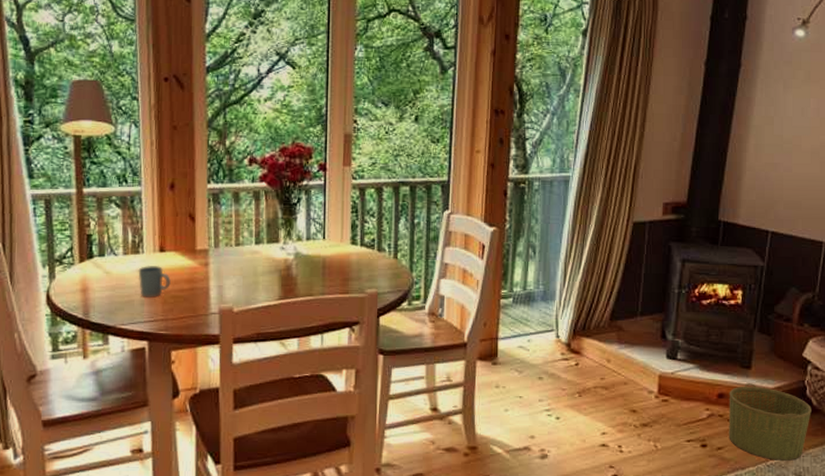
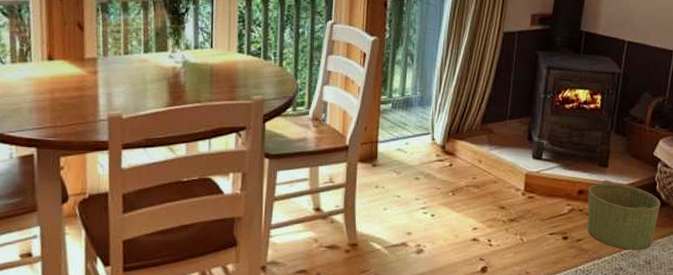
mug: present [138,266,171,298] -> none [26,74,59,105]

